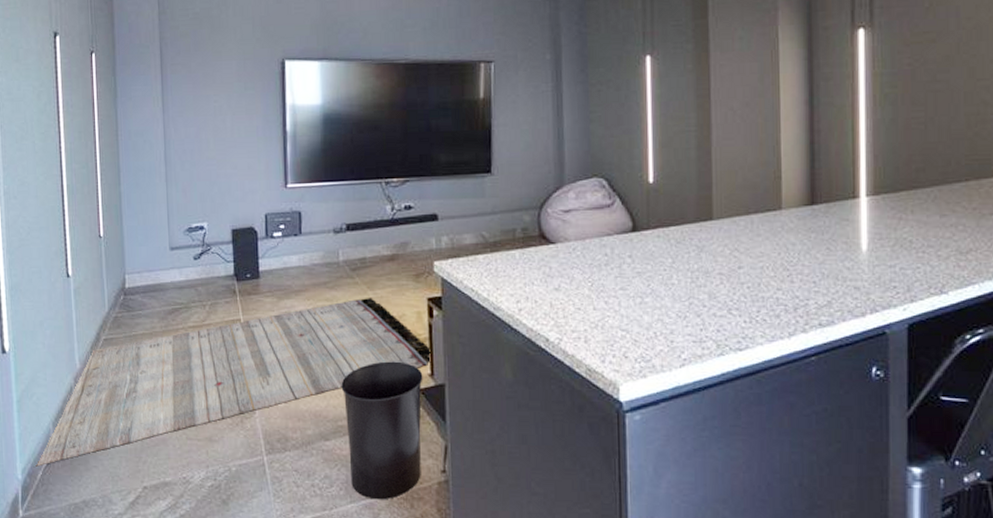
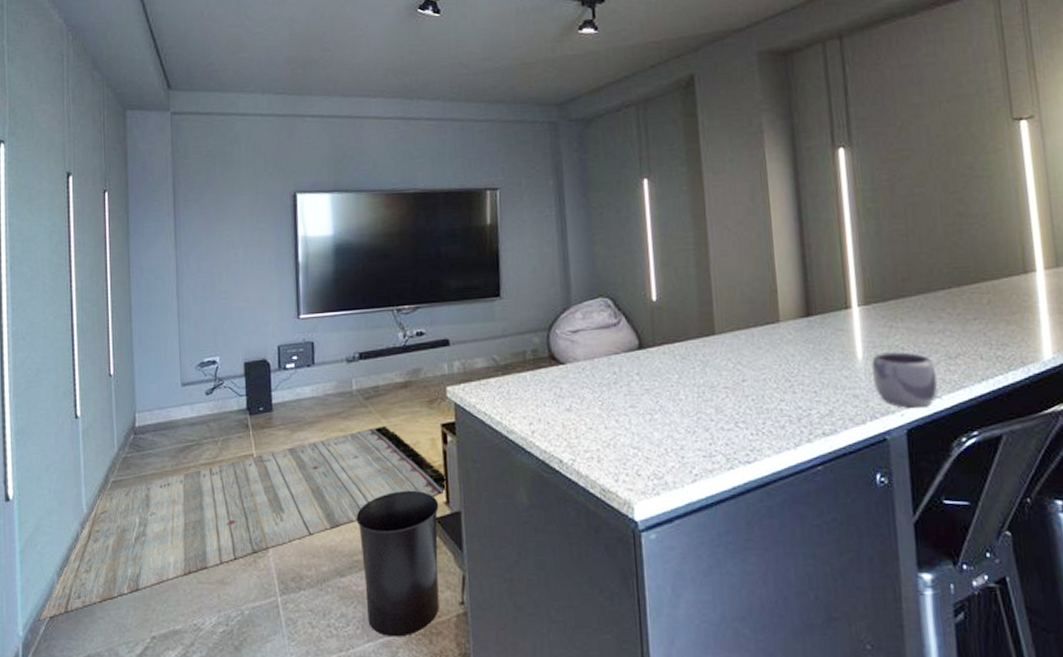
mug: none [875,243,945,302] -> present [871,351,939,408]

